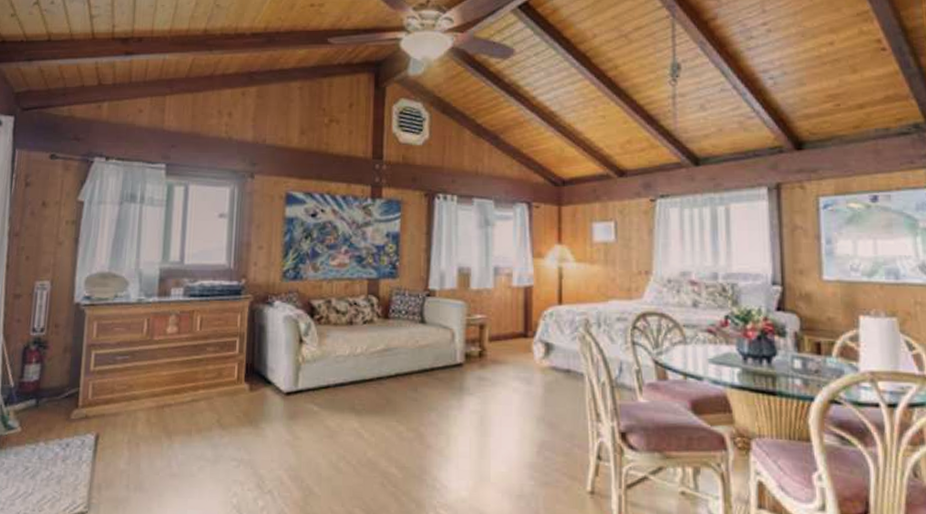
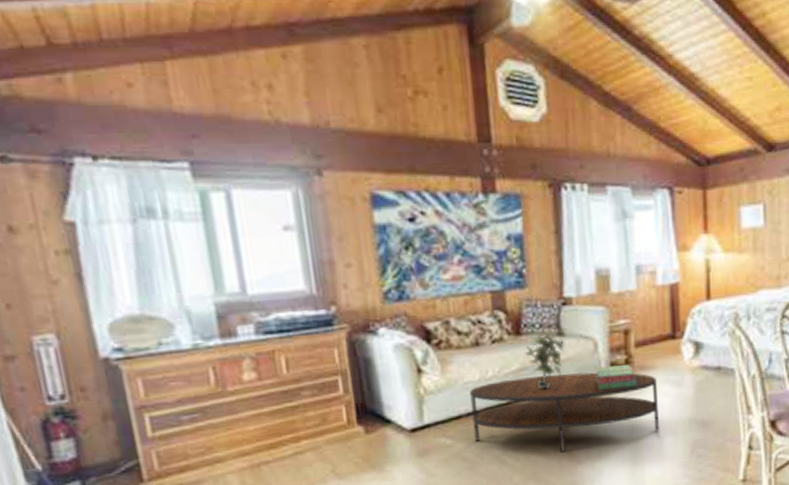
coffee table: none [338,358,507,434] -> present [470,372,659,453]
potted plant: none [389,315,428,371] -> present [523,328,566,389]
stack of books: none [450,356,489,379] -> present [595,365,637,390]

